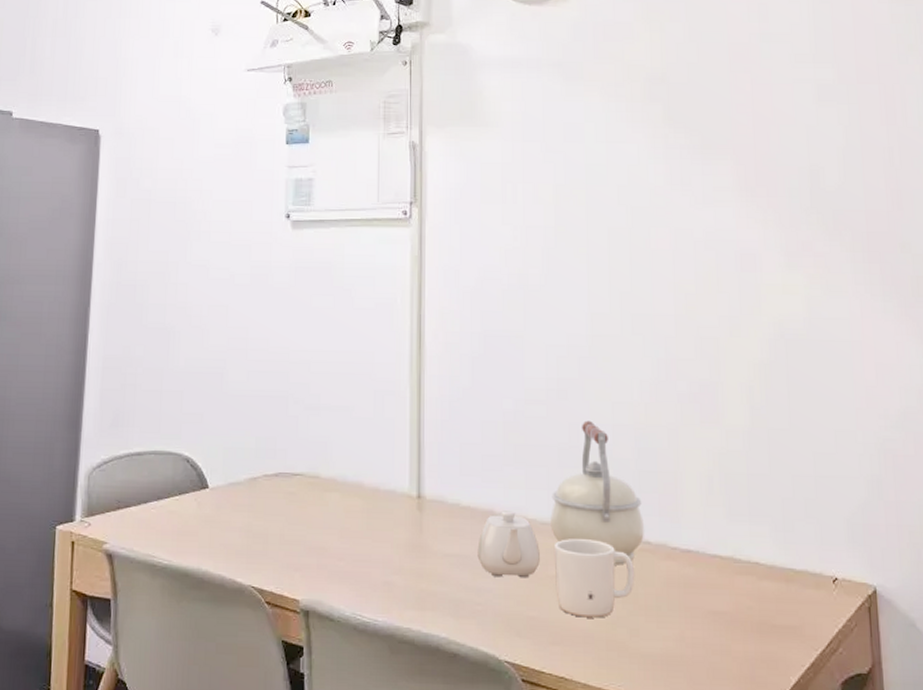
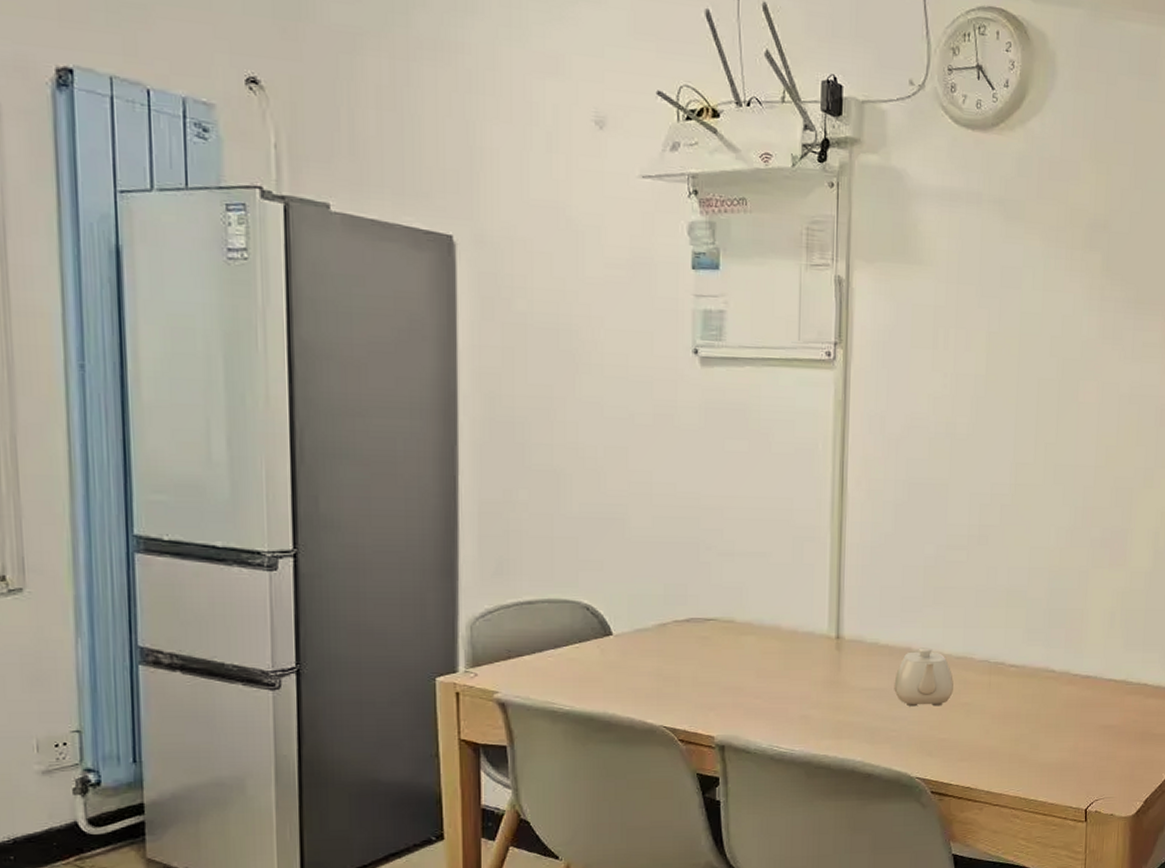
kettle: present [550,420,645,565] -> none [965,564,1051,691]
mug: present [554,539,635,618] -> none [966,670,1039,737]

